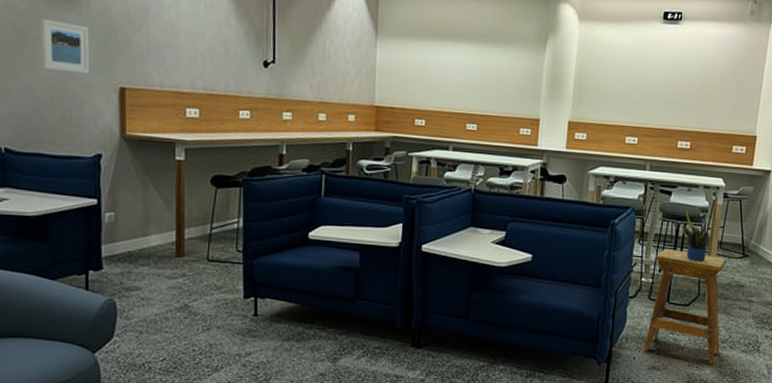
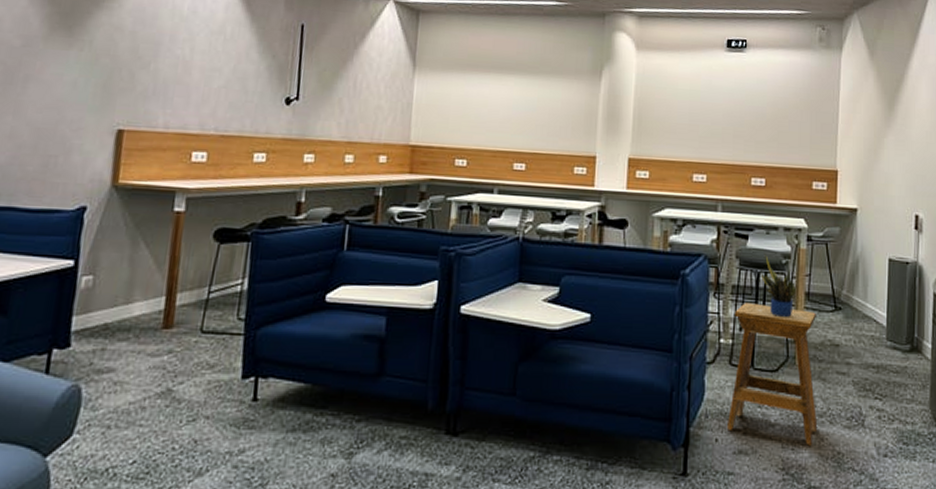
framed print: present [40,18,90,74] -> none [28,55,89,115]

